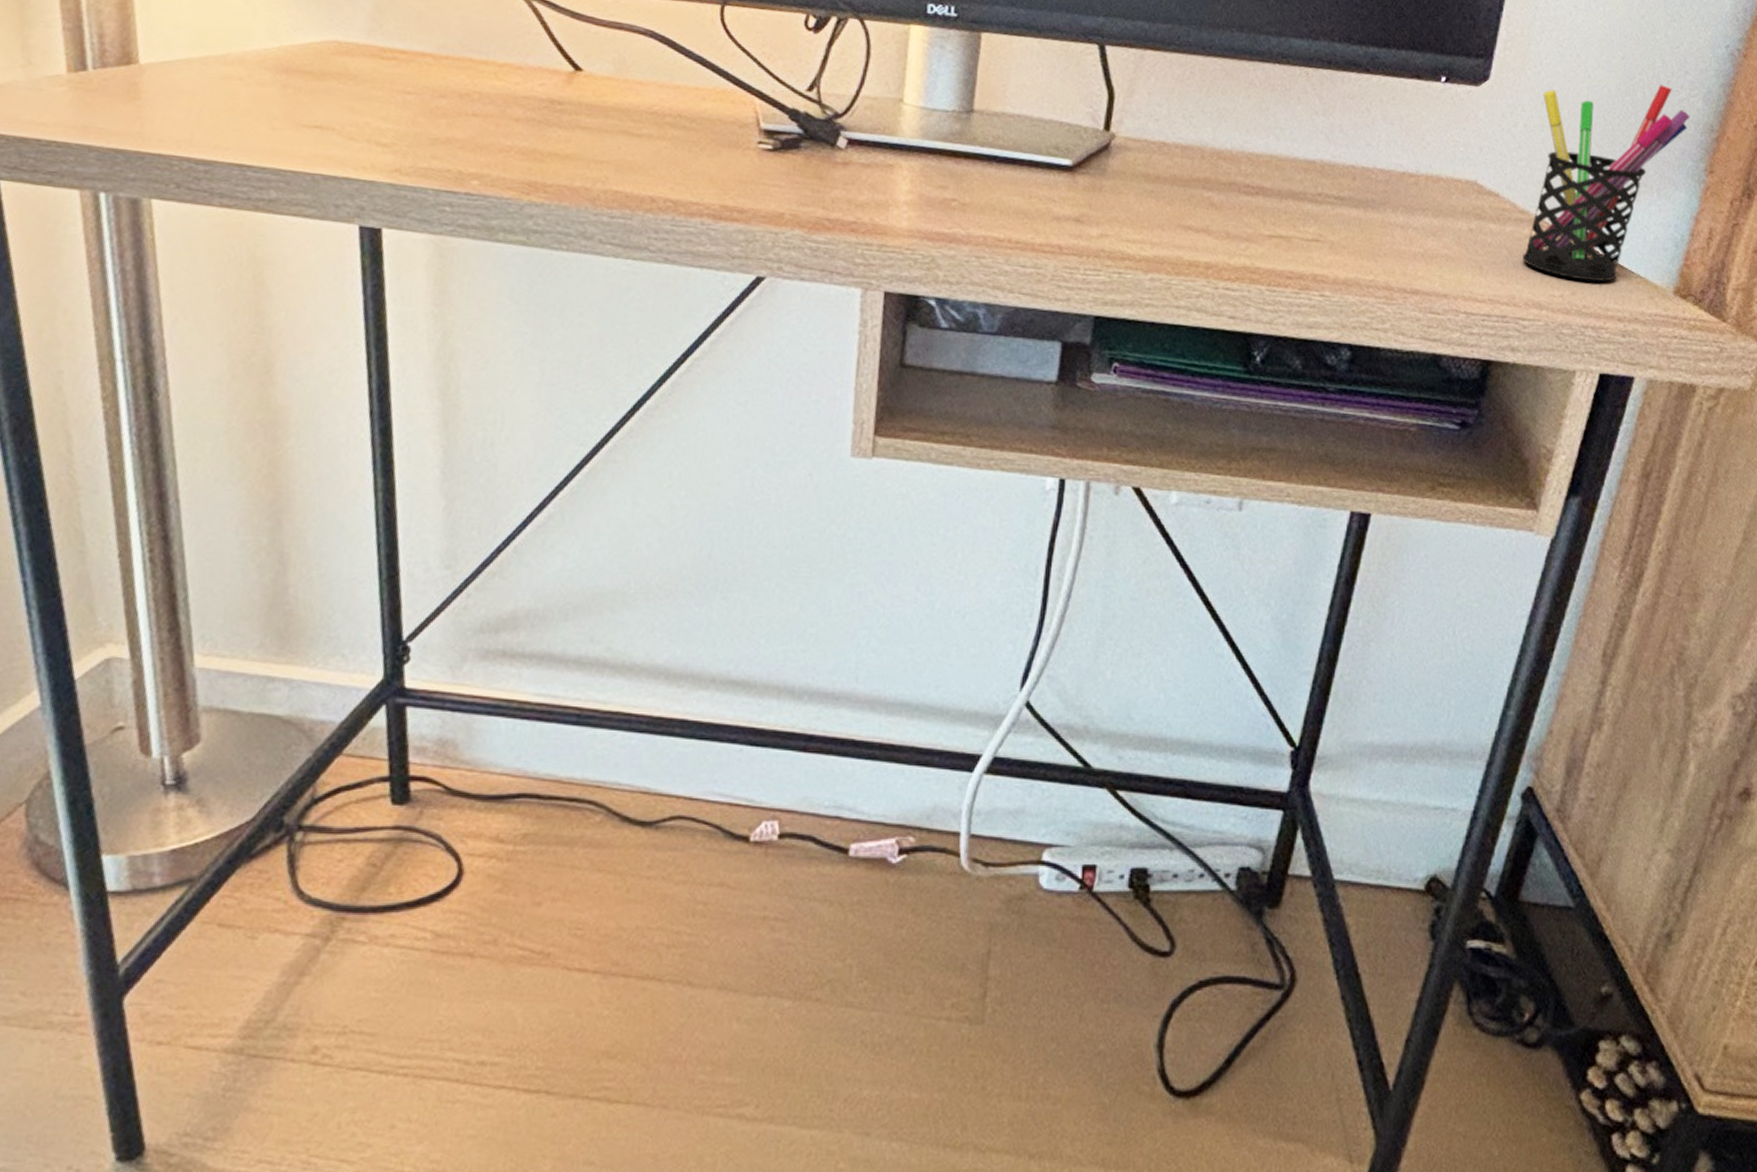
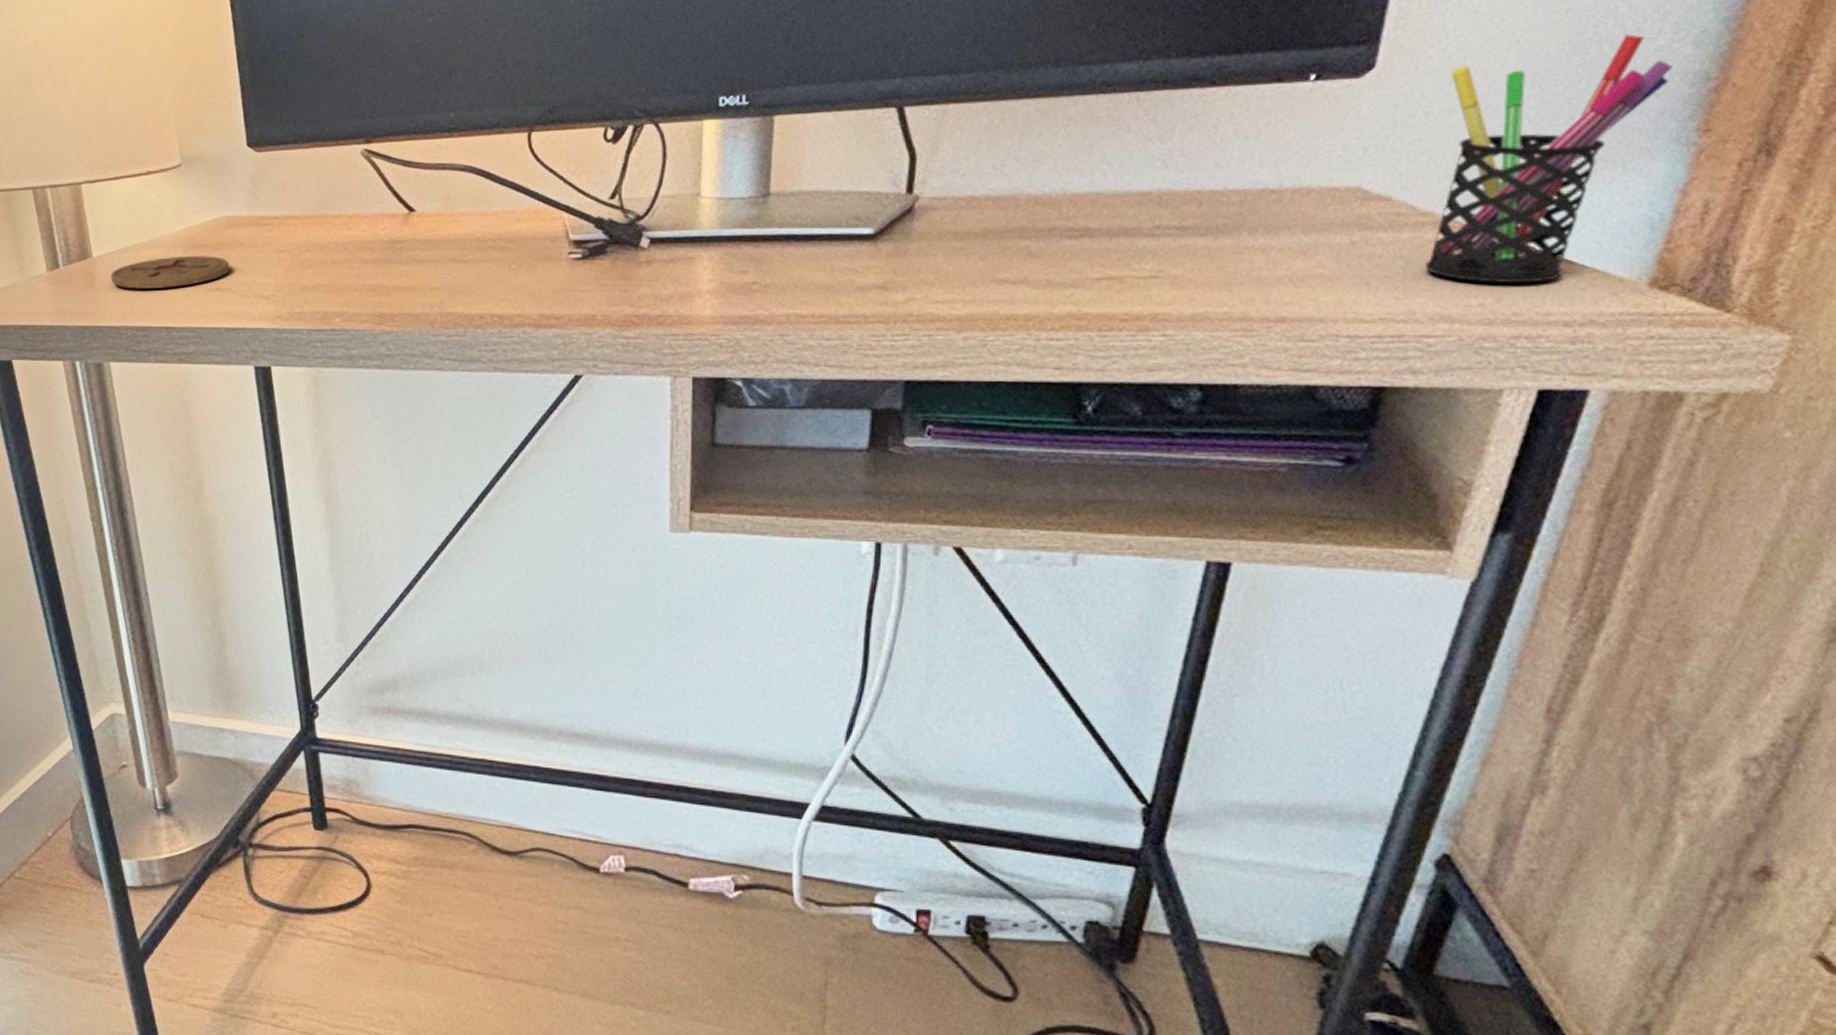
coaster: none [163,78,337,117] -> present [110,256,230,290]

